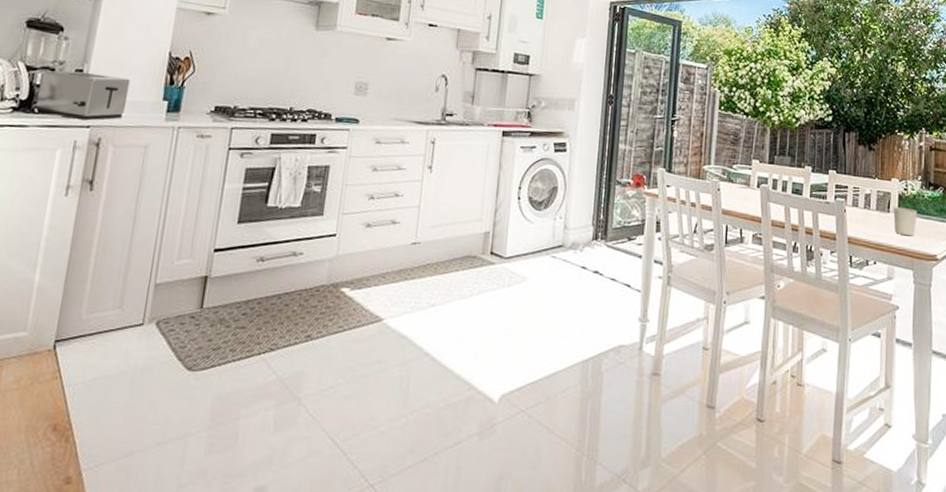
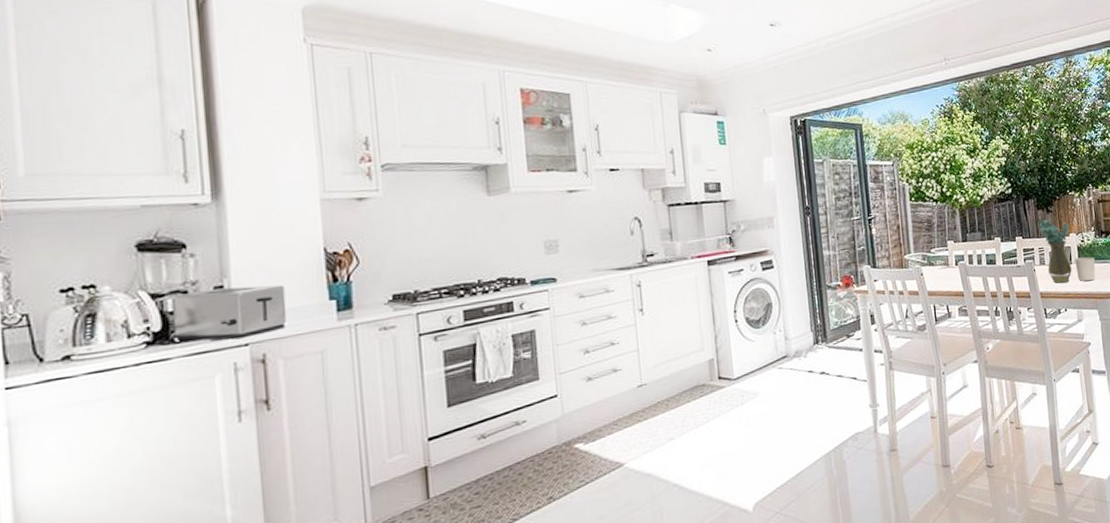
vase: none [855,152,893,232] -> present [1036,217,1072,284]

